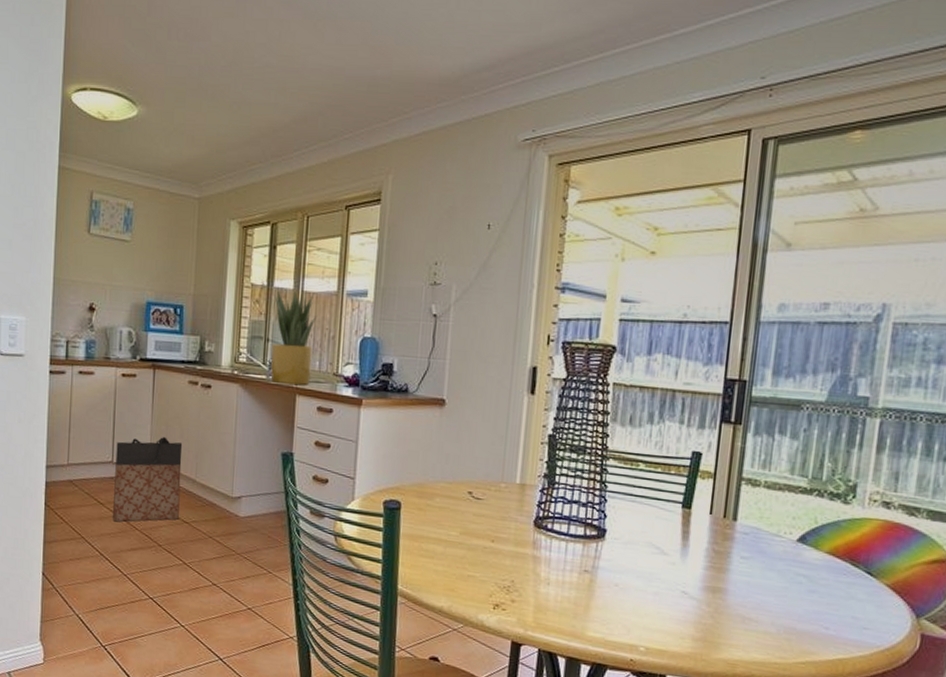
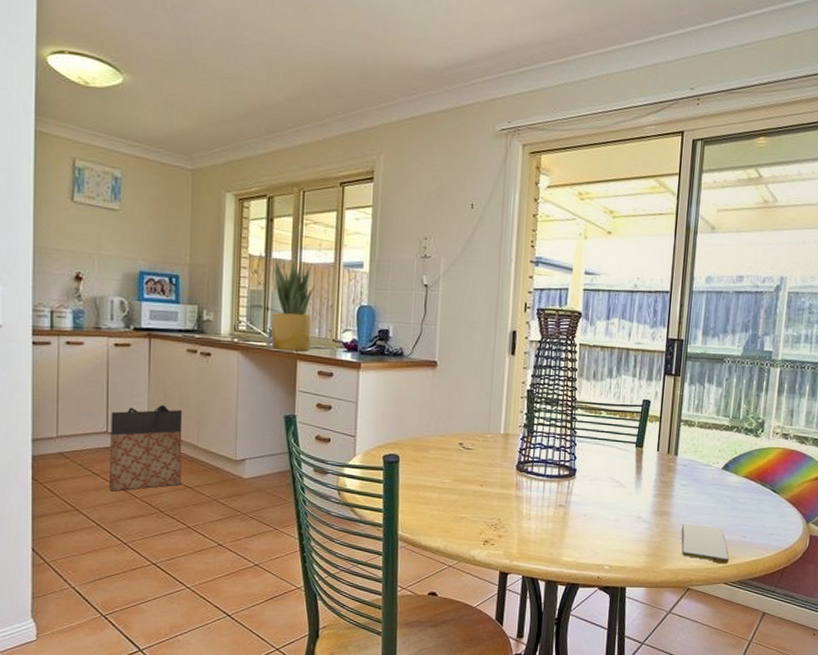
smartphone: none [740,604,805,660] -> present [681,523,729,564]

